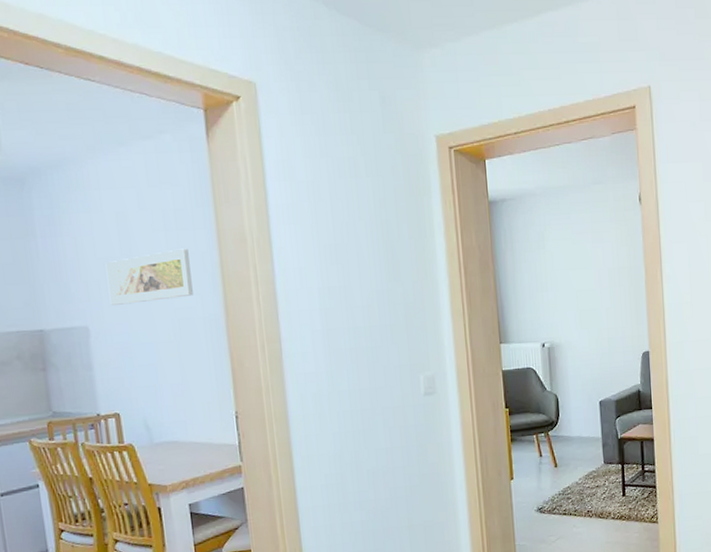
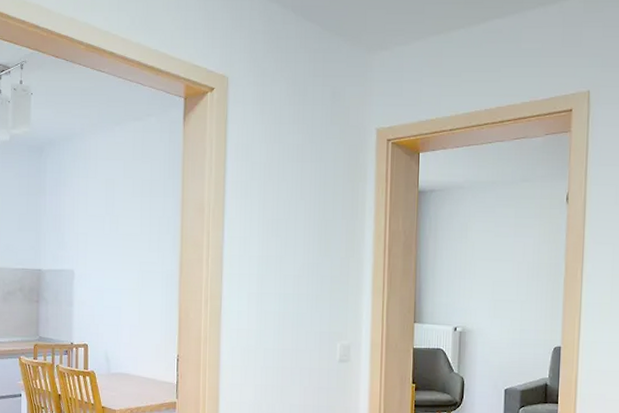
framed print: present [105,248,193,305] -> none [92,213,157,255]

